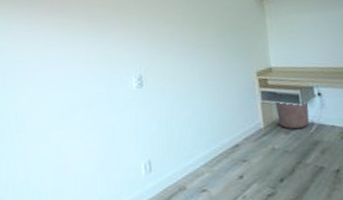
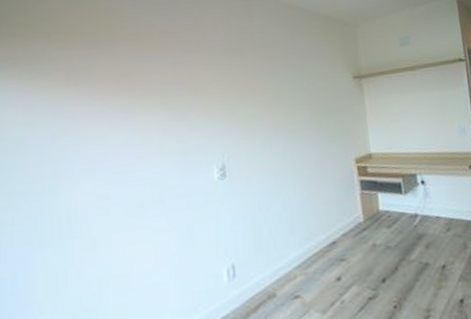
planter: present [274,100,310,130] -> none [374,188,413,222]

